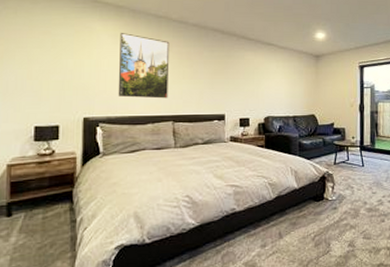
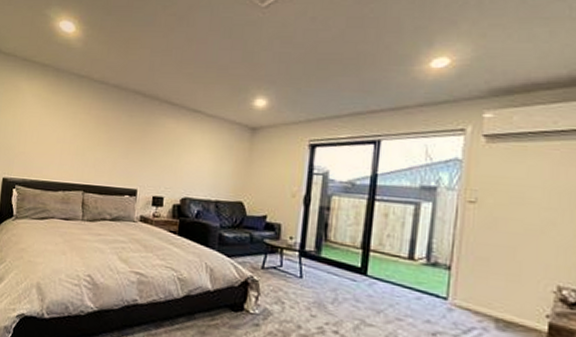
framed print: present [118,33,170,99] -> none [34,93,89,166]

